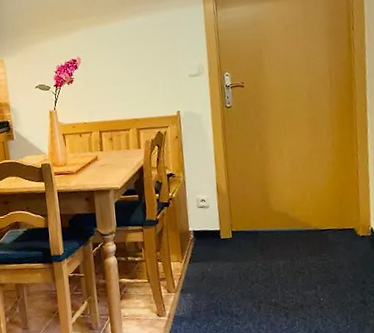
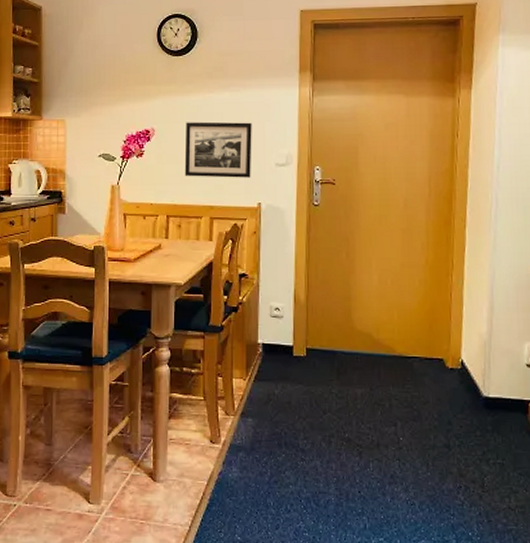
picture frame: none [106,41,169,96] -> present [184,121,252,178]

